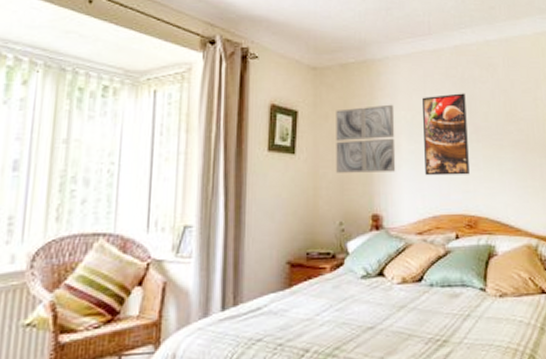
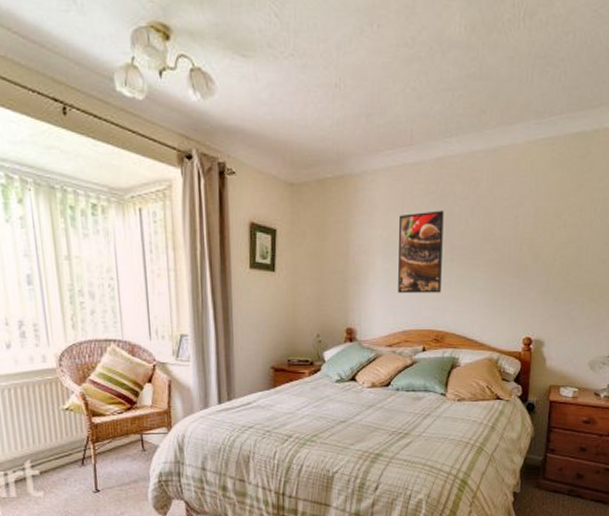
wall art: present [336,104,396,173] -> none [313,222,371,290]

